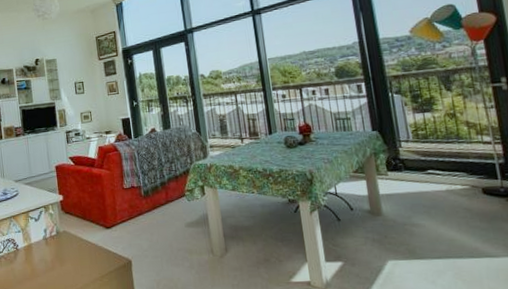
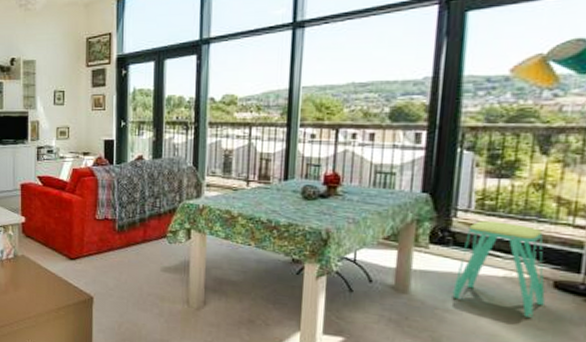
stool: none [412,146,480,221] -> present [452,221,545,318]

